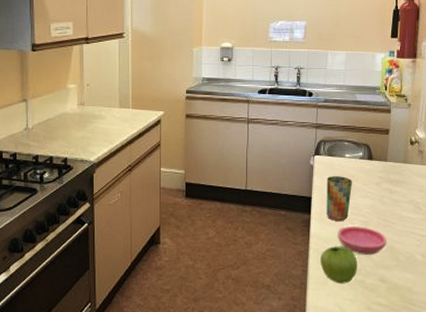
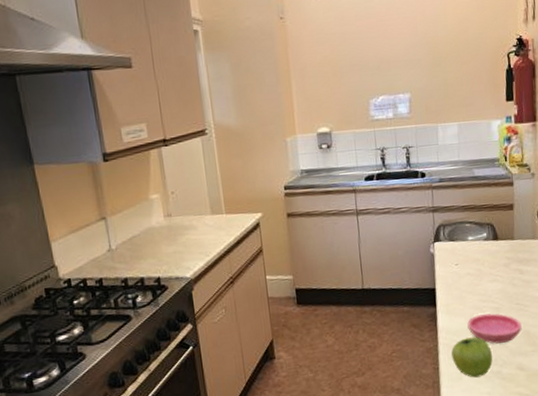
cup: present [326,176,352,221] -> none [450,261,479,311]

